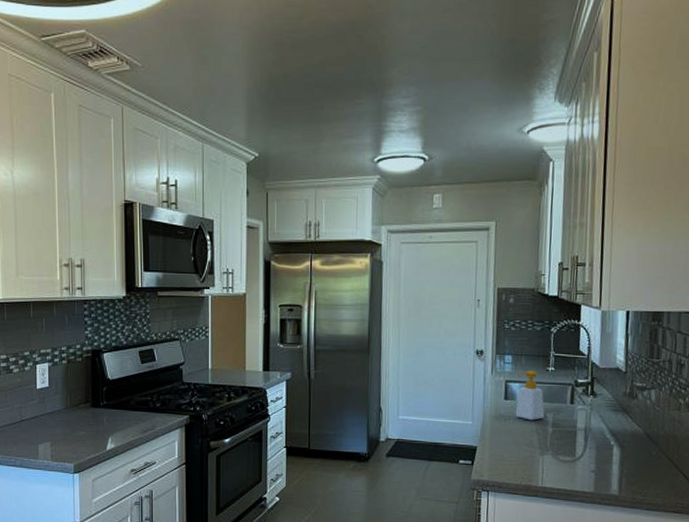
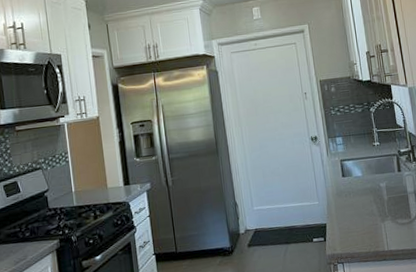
soap bottle: present [515,370,545,421] -> none [350,147,379,192]

